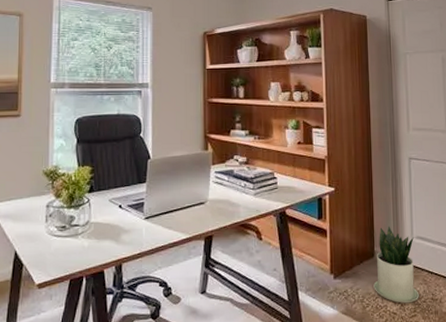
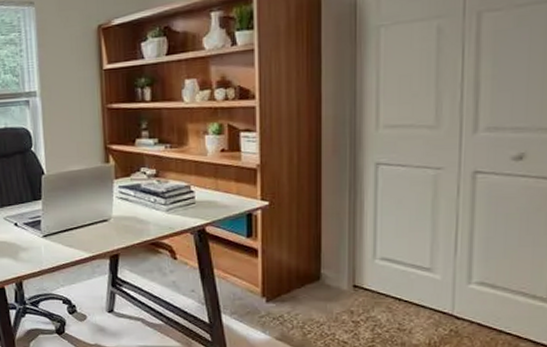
planter: present [373,226,419,304] -> none [318,245,380,332]

